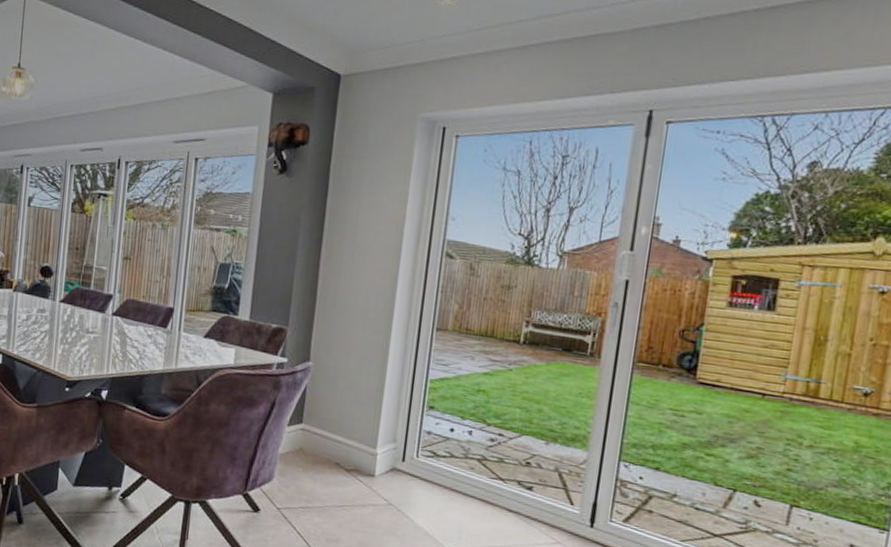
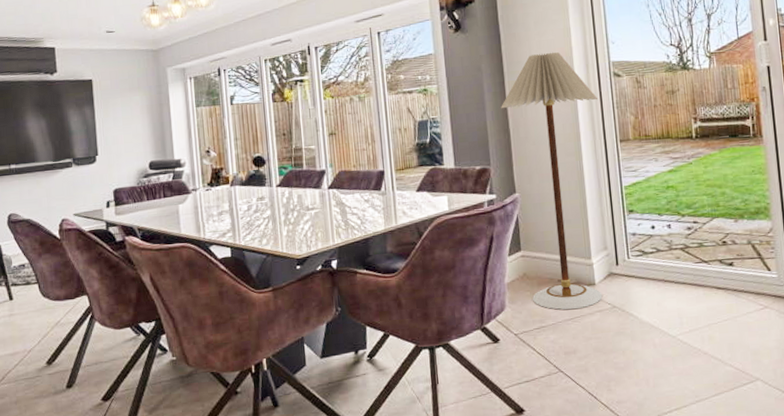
floor lamp: none [304,215,423,498] -> present [501,52,603,310]

